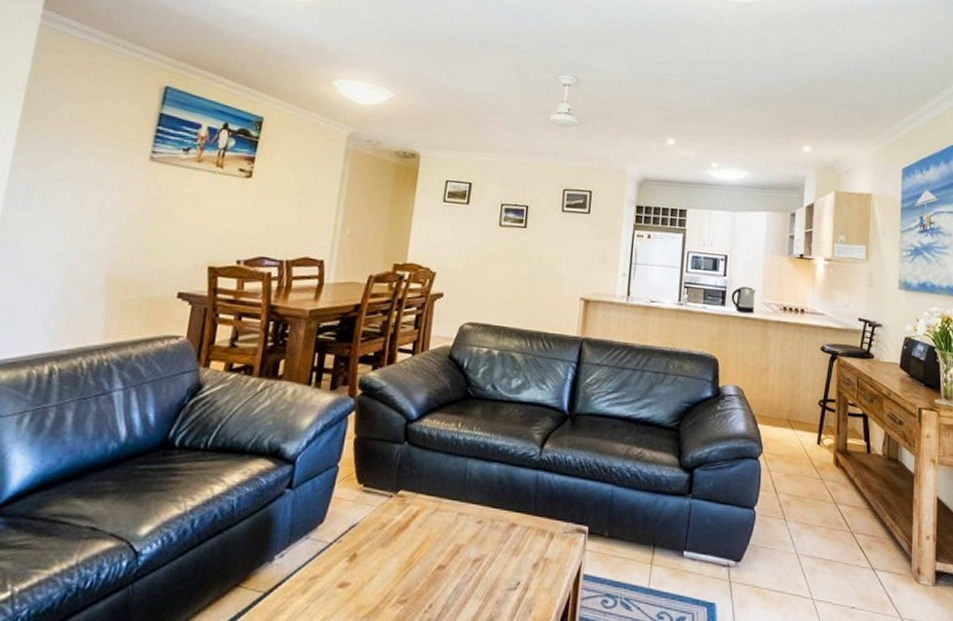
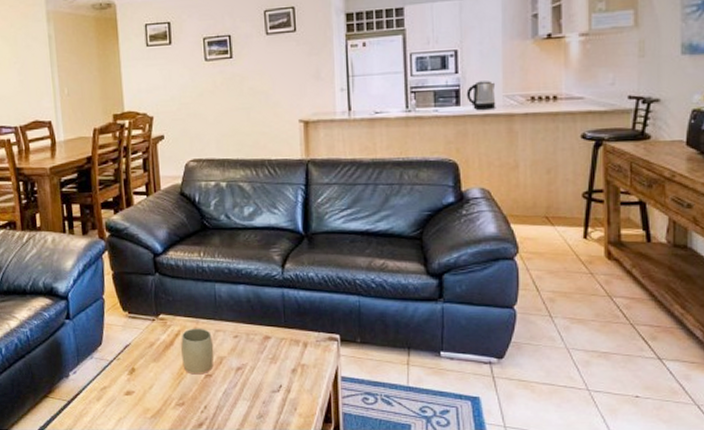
mug: none [413,509,454,566] -> present [180,328,214,375]

